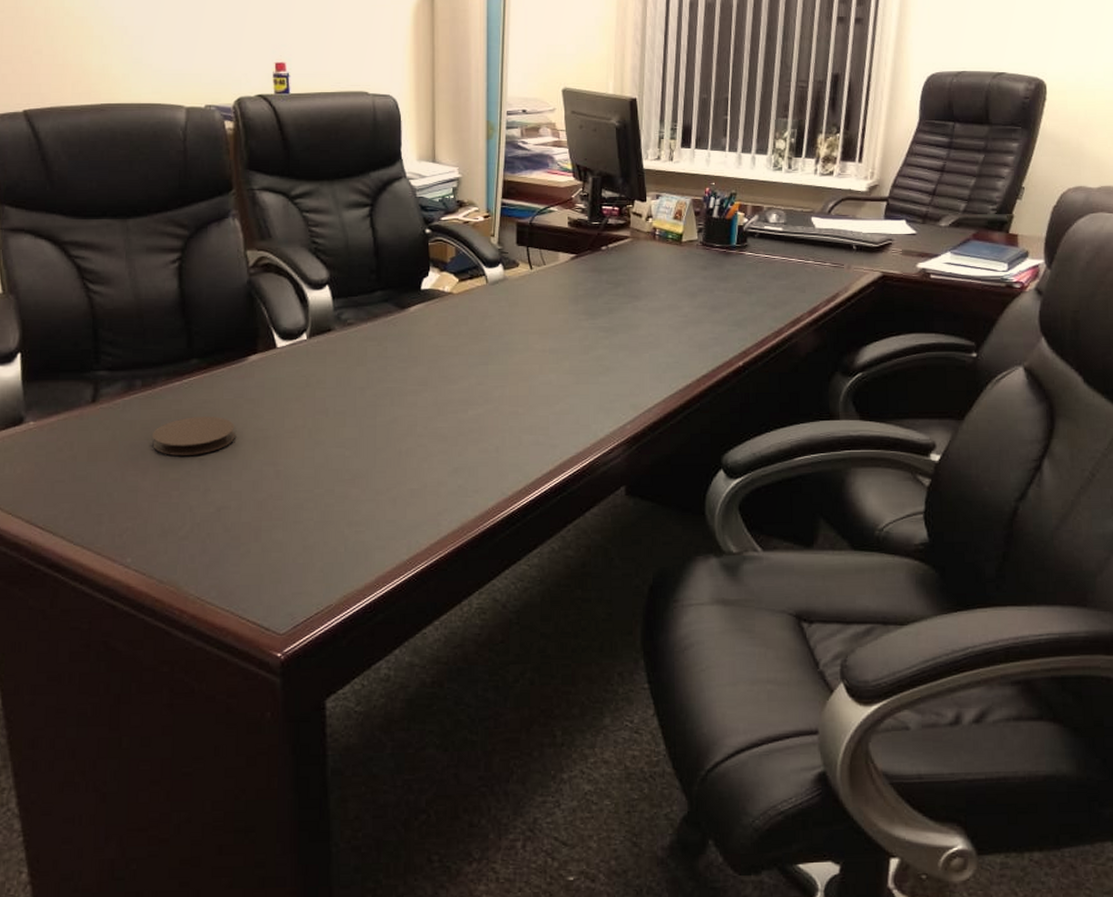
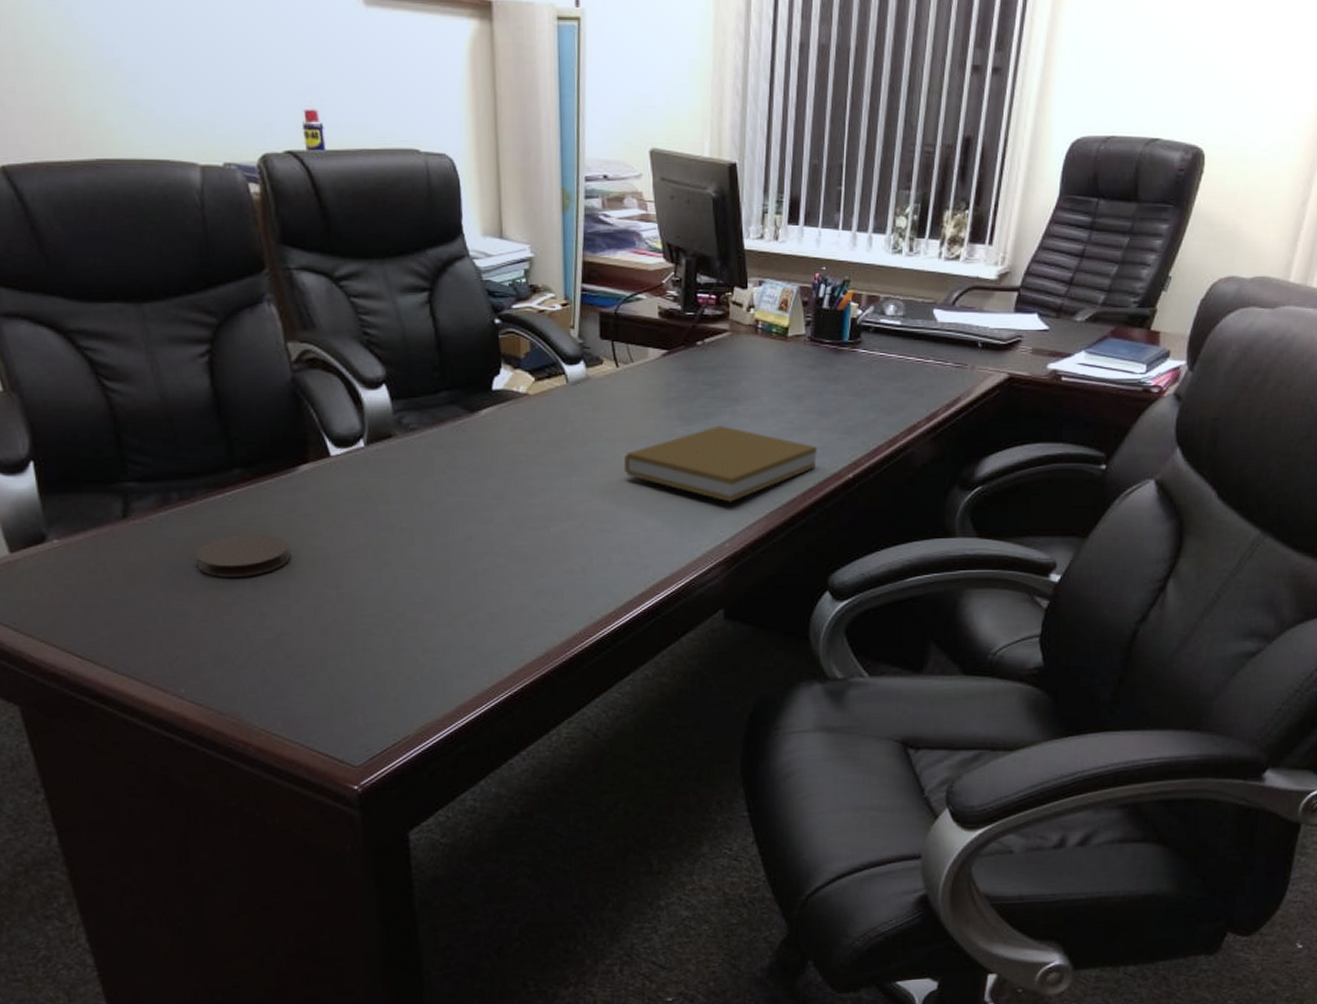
book: none [536,319,710,388] -> present [624,425,817,502]

